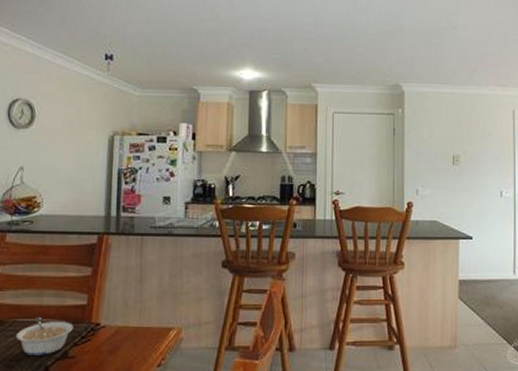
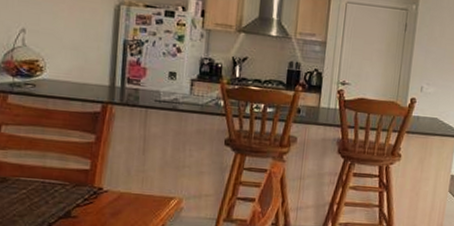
legume: present [16,316,74,355] -> none [20,176,77,213]

